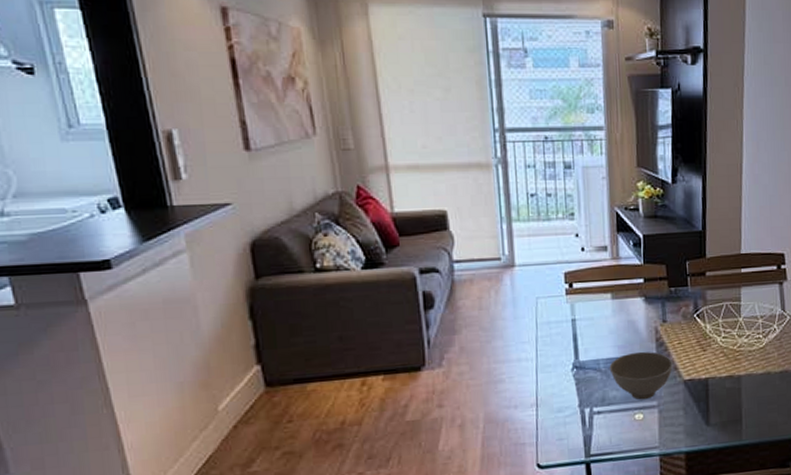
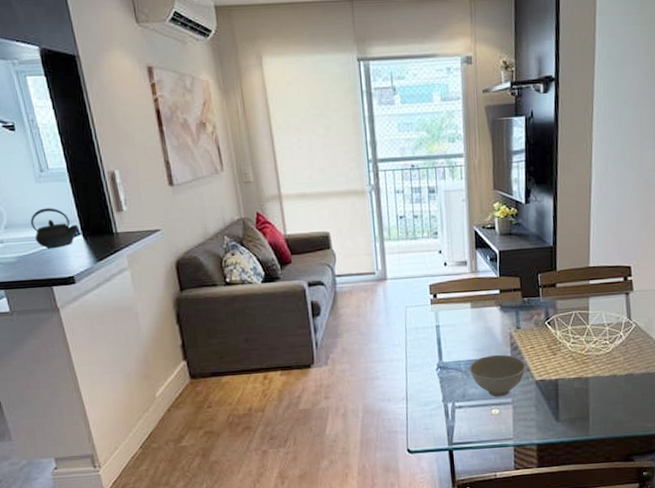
kettle: none [50,173,118,225] -> present [30,208,78,249]

